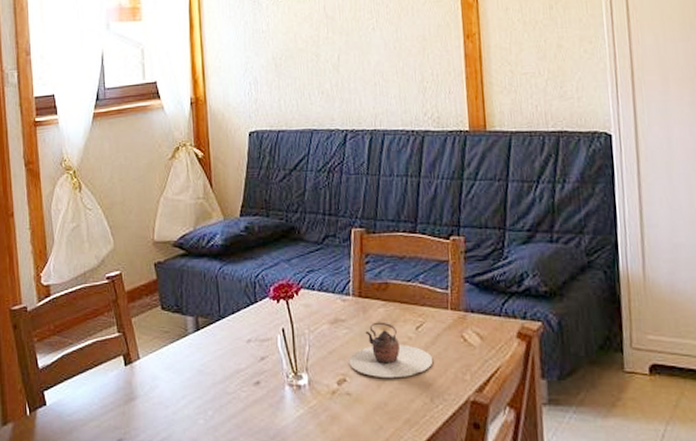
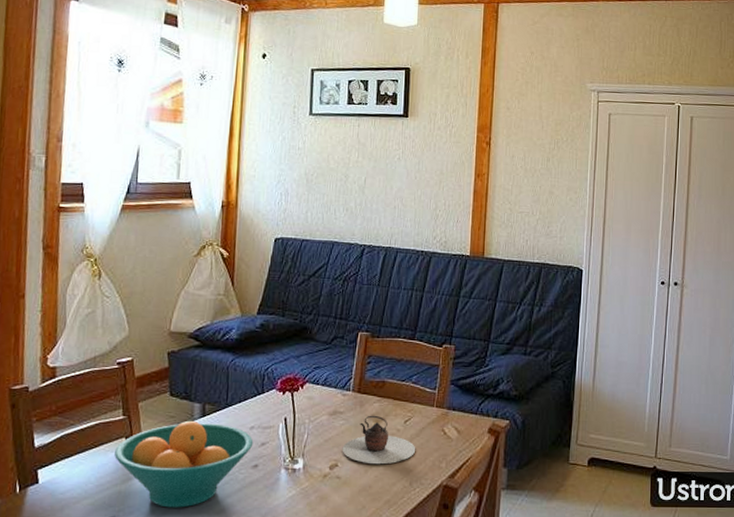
fruit bowl: none [114,335,253,430] -> present [114,420,254,508]

